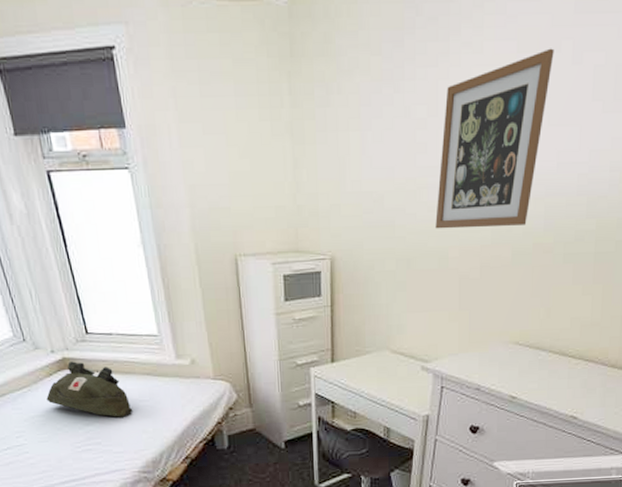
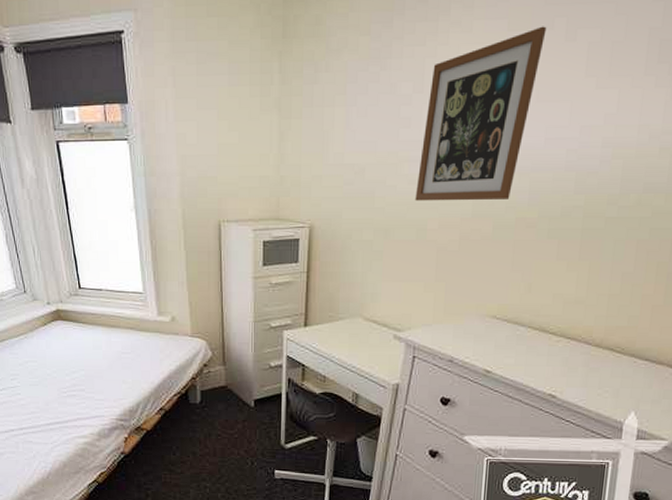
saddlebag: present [46,361,133,417] -> none [40,313,116,367]

